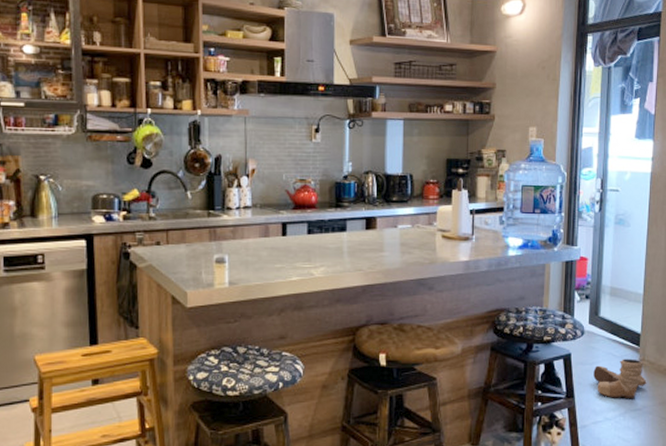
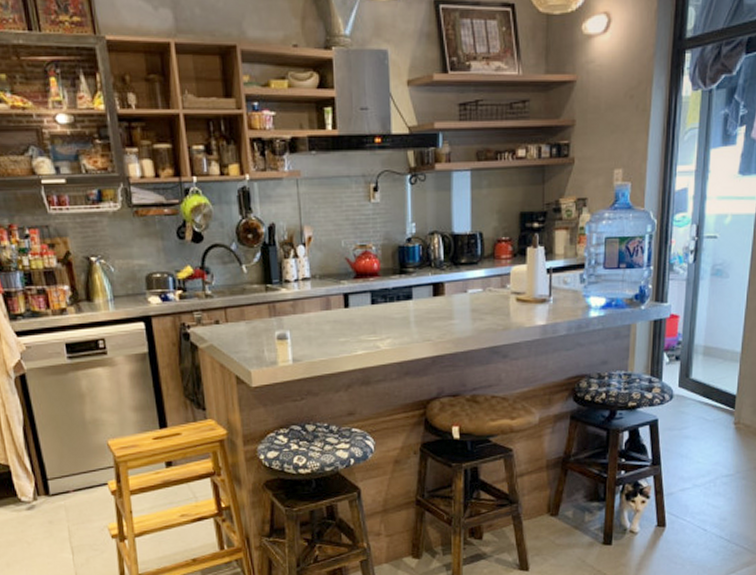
boots: present [593,359,647,399] -> none [682,422,741,465]

